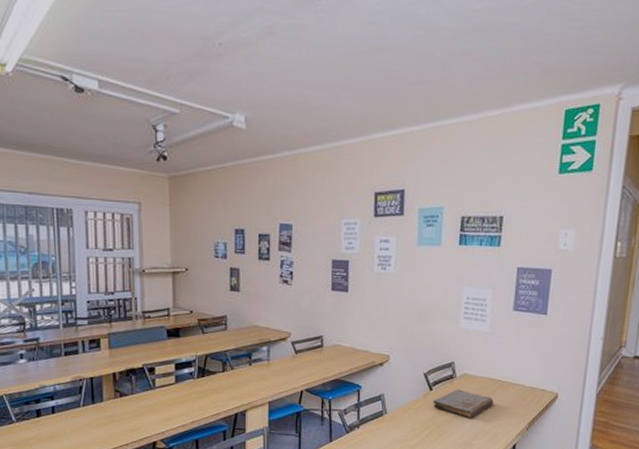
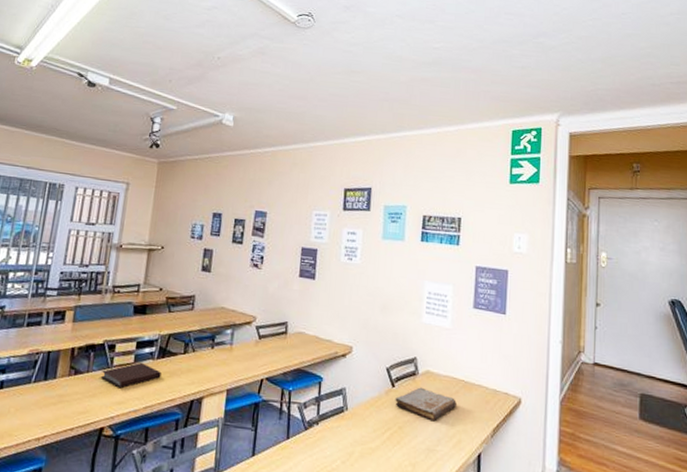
notebook: none [145,382,203,407] -> present [100,362,161,389]

